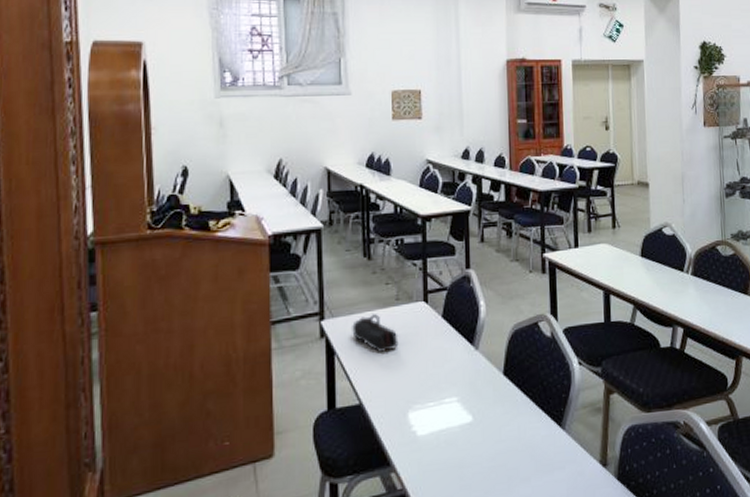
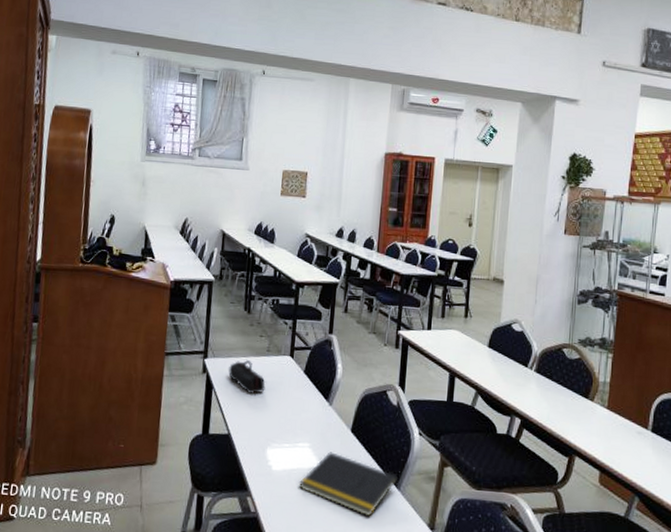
notepad: none [449,402,562,467] -> present [298,452,398,517]

